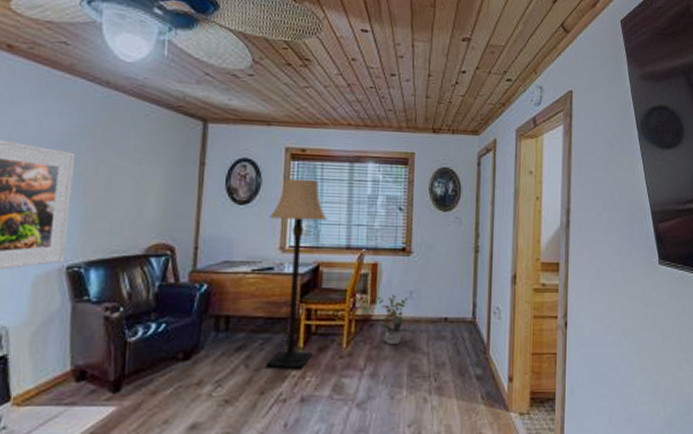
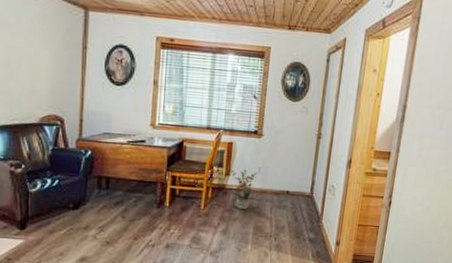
lamp: present [266,178,328,369] -> none [139,64,192,223]

